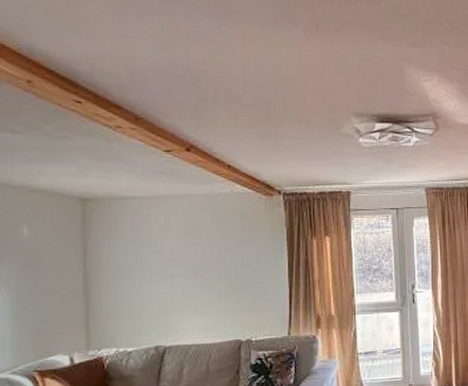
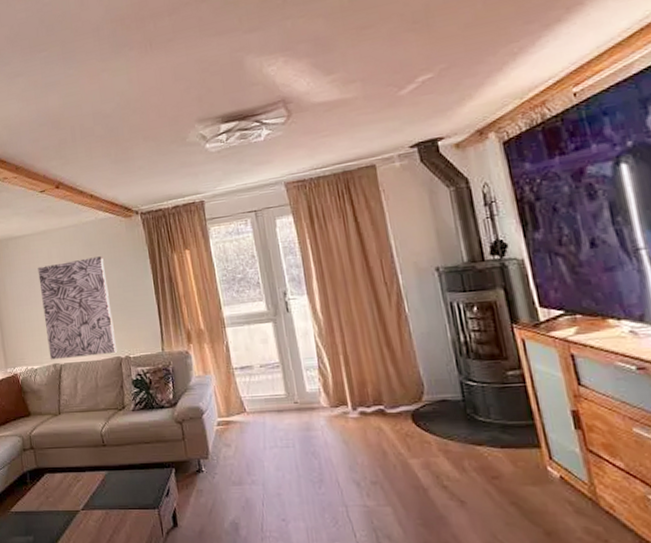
wall art: none [149,232,238,342] -> present [38,256,118,360]

